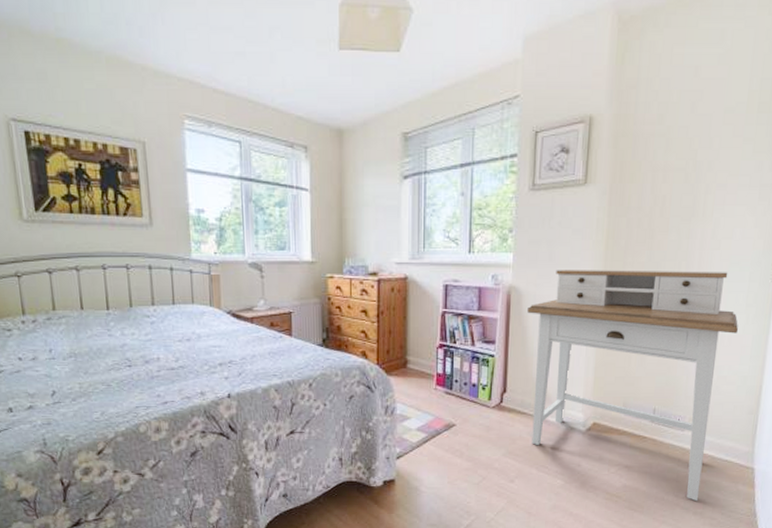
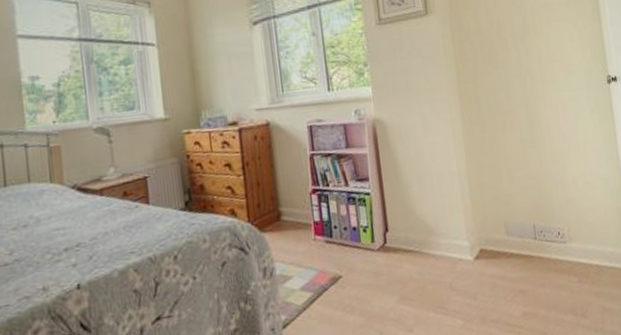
desk: present [527,270,738,502] -> none [395,82,596,317]

